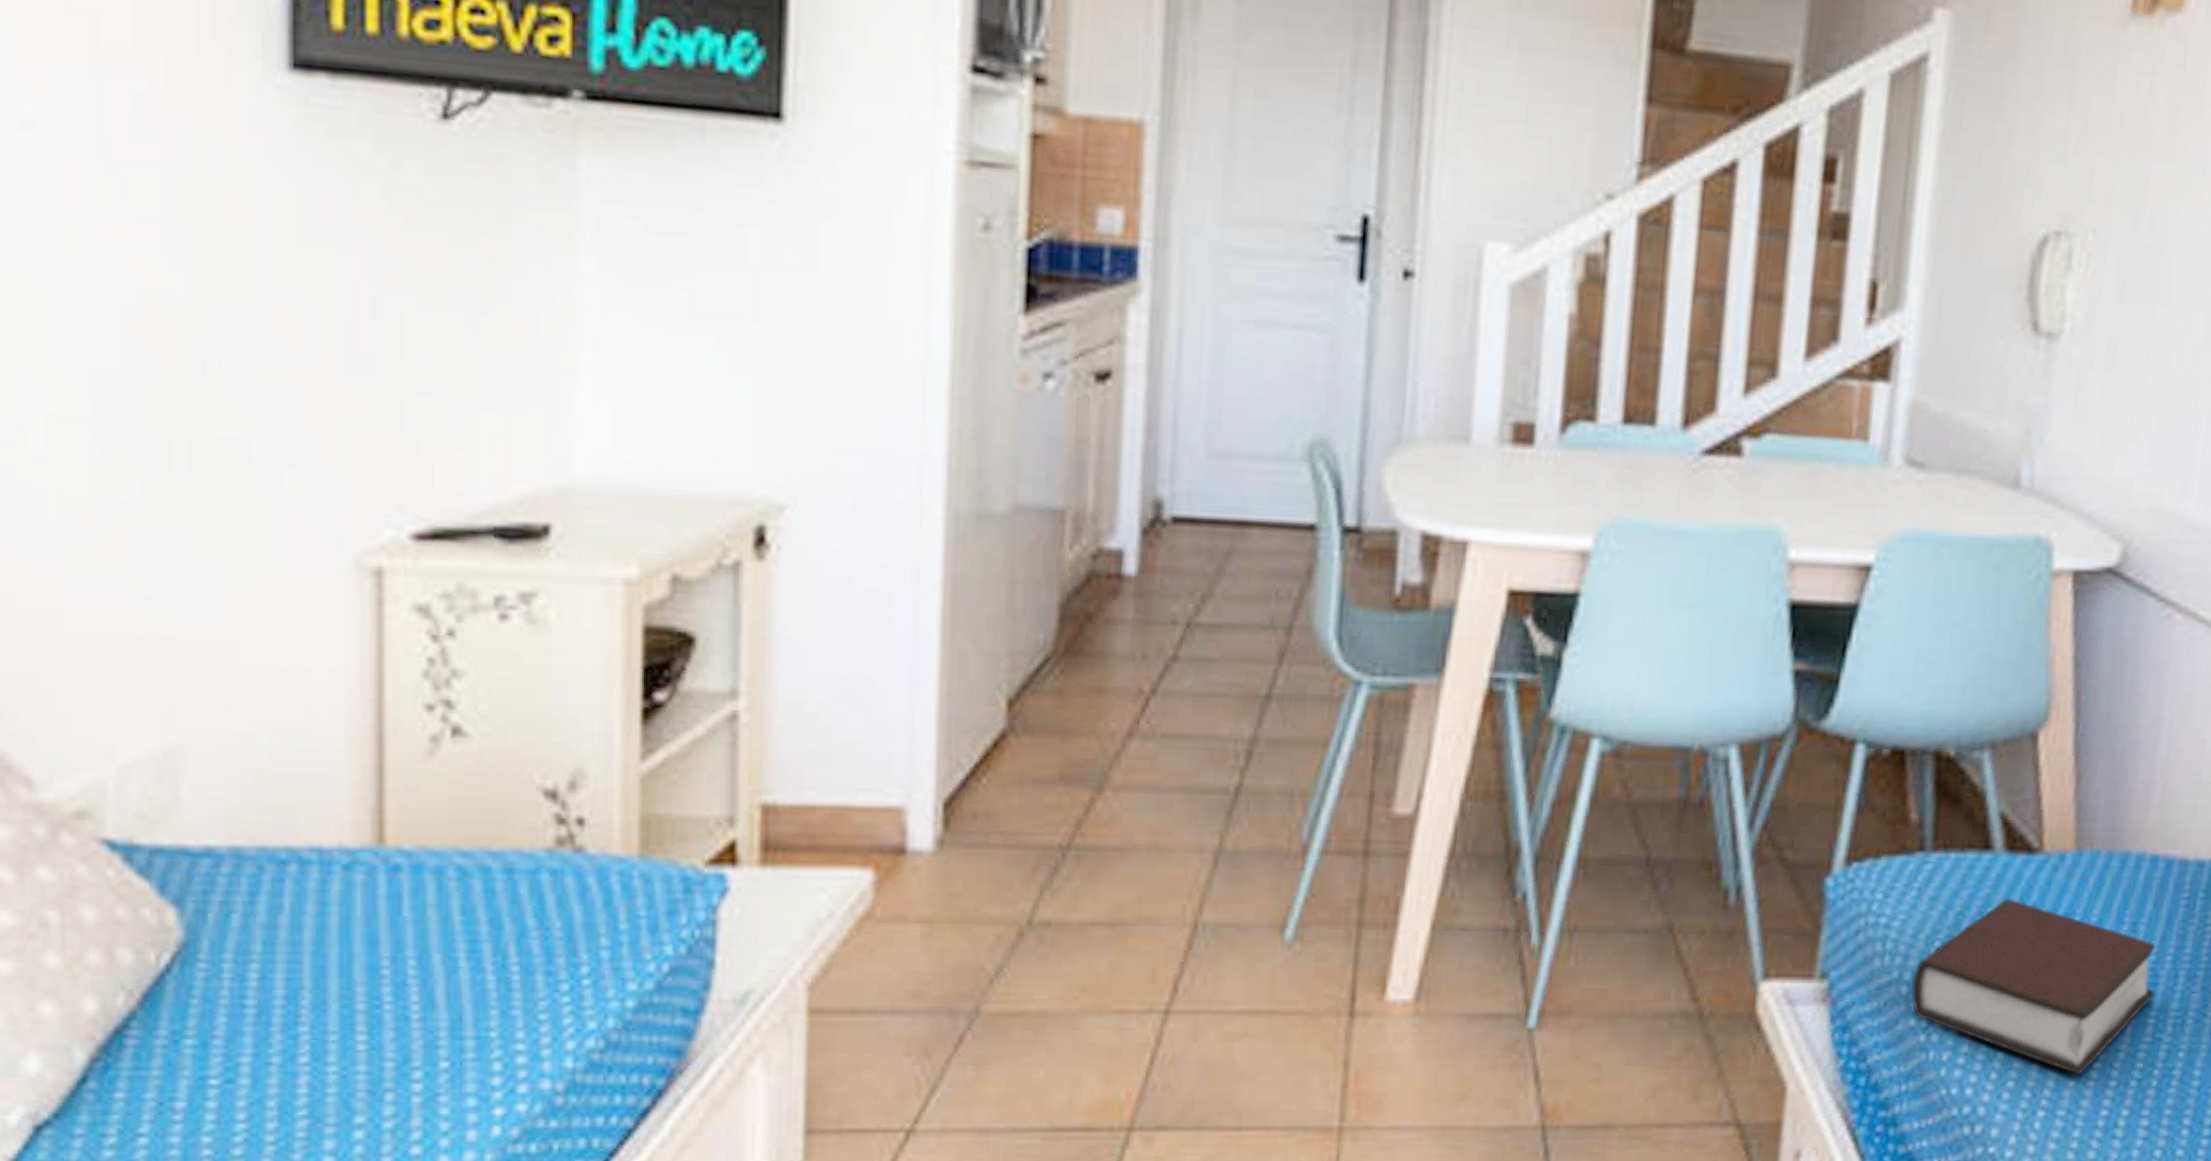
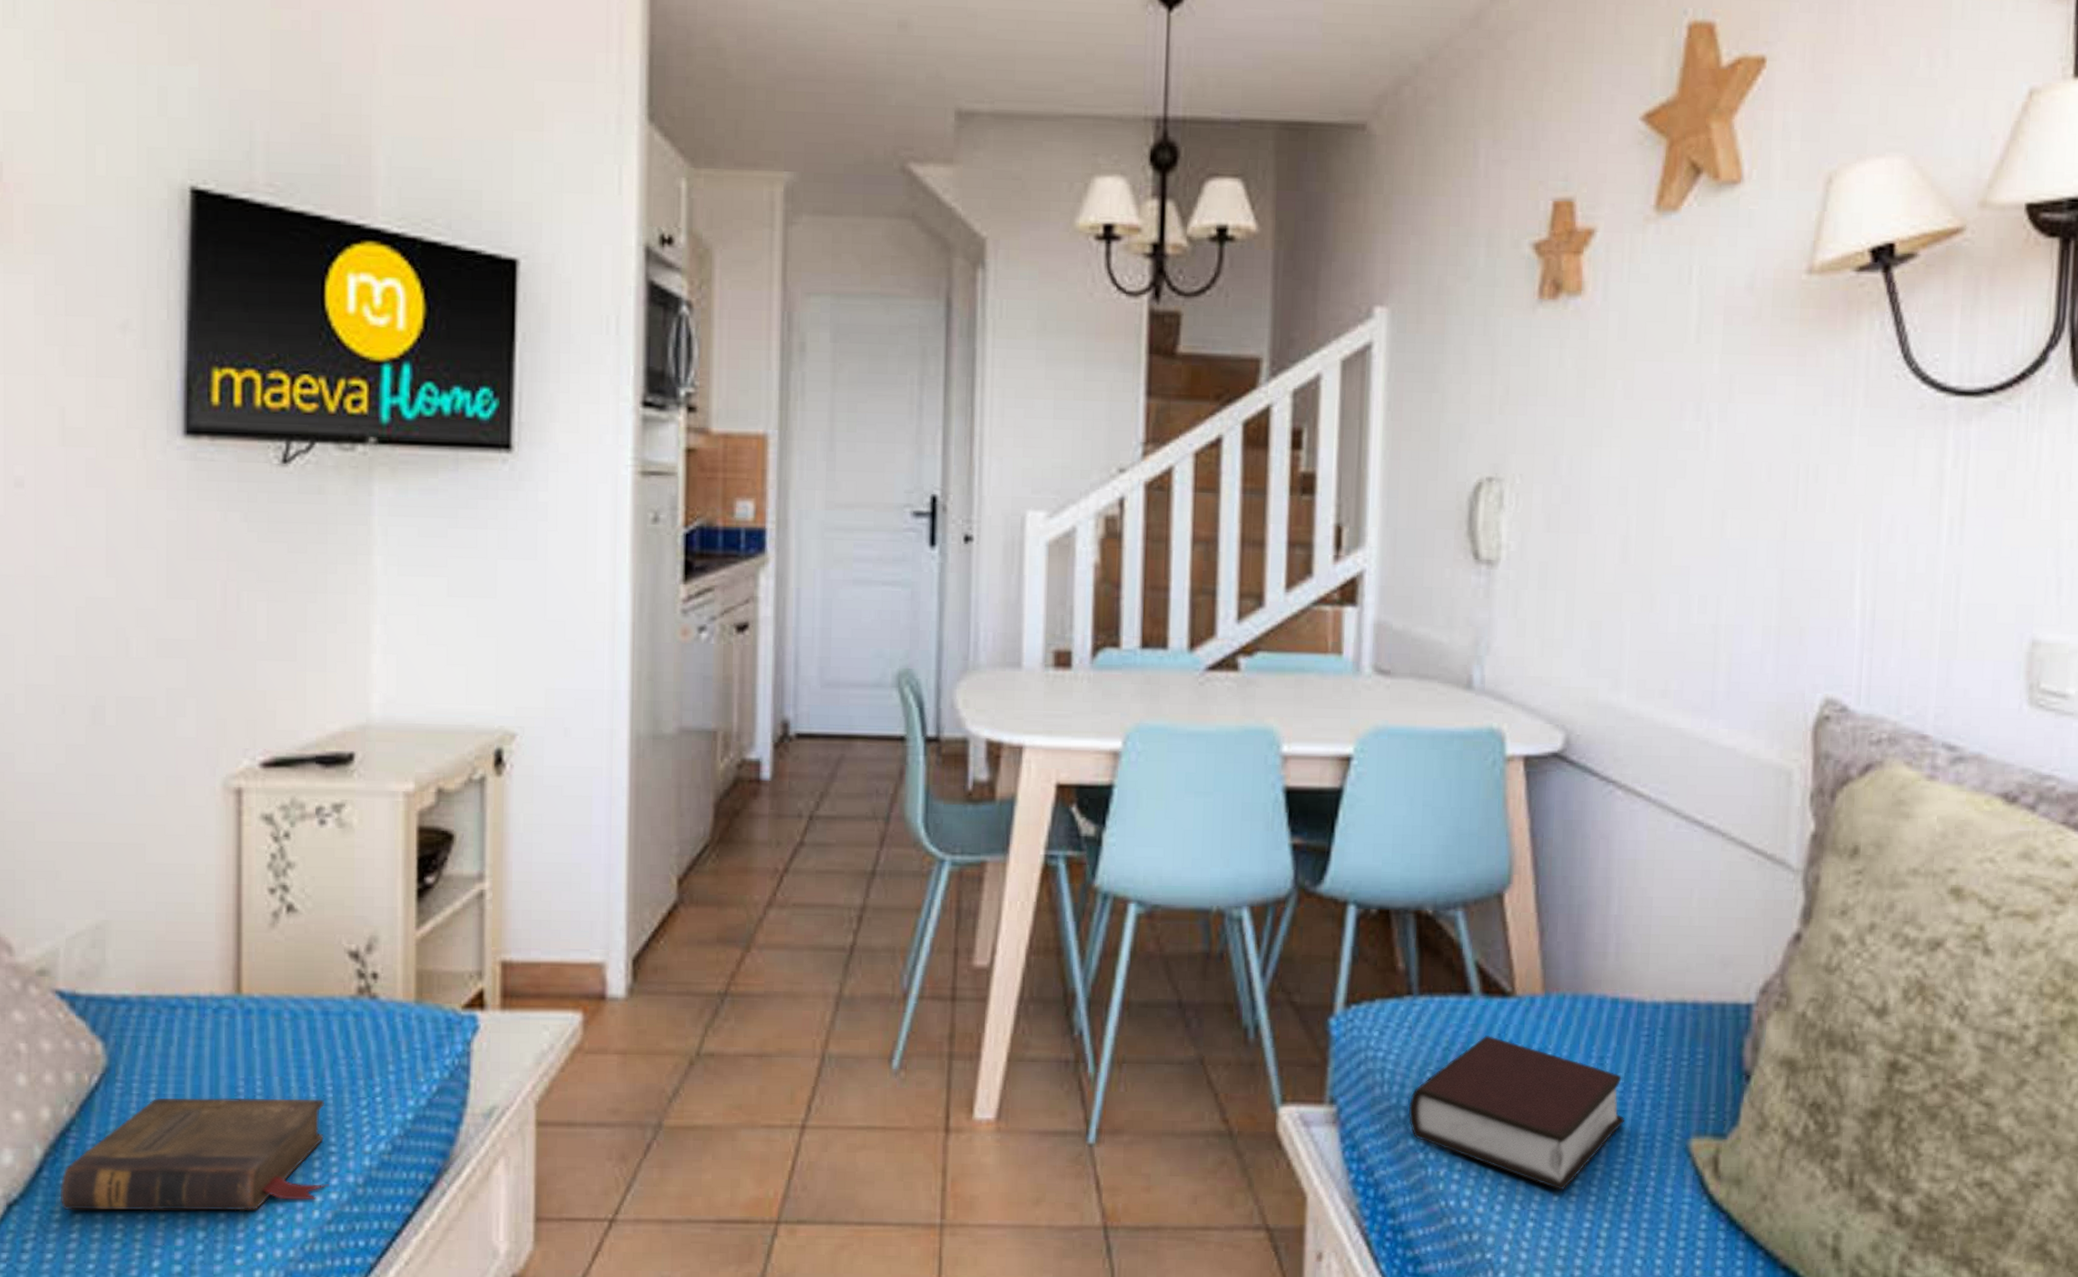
book: none [114,981,515,1132] -> present [60,1097,330,1211]

